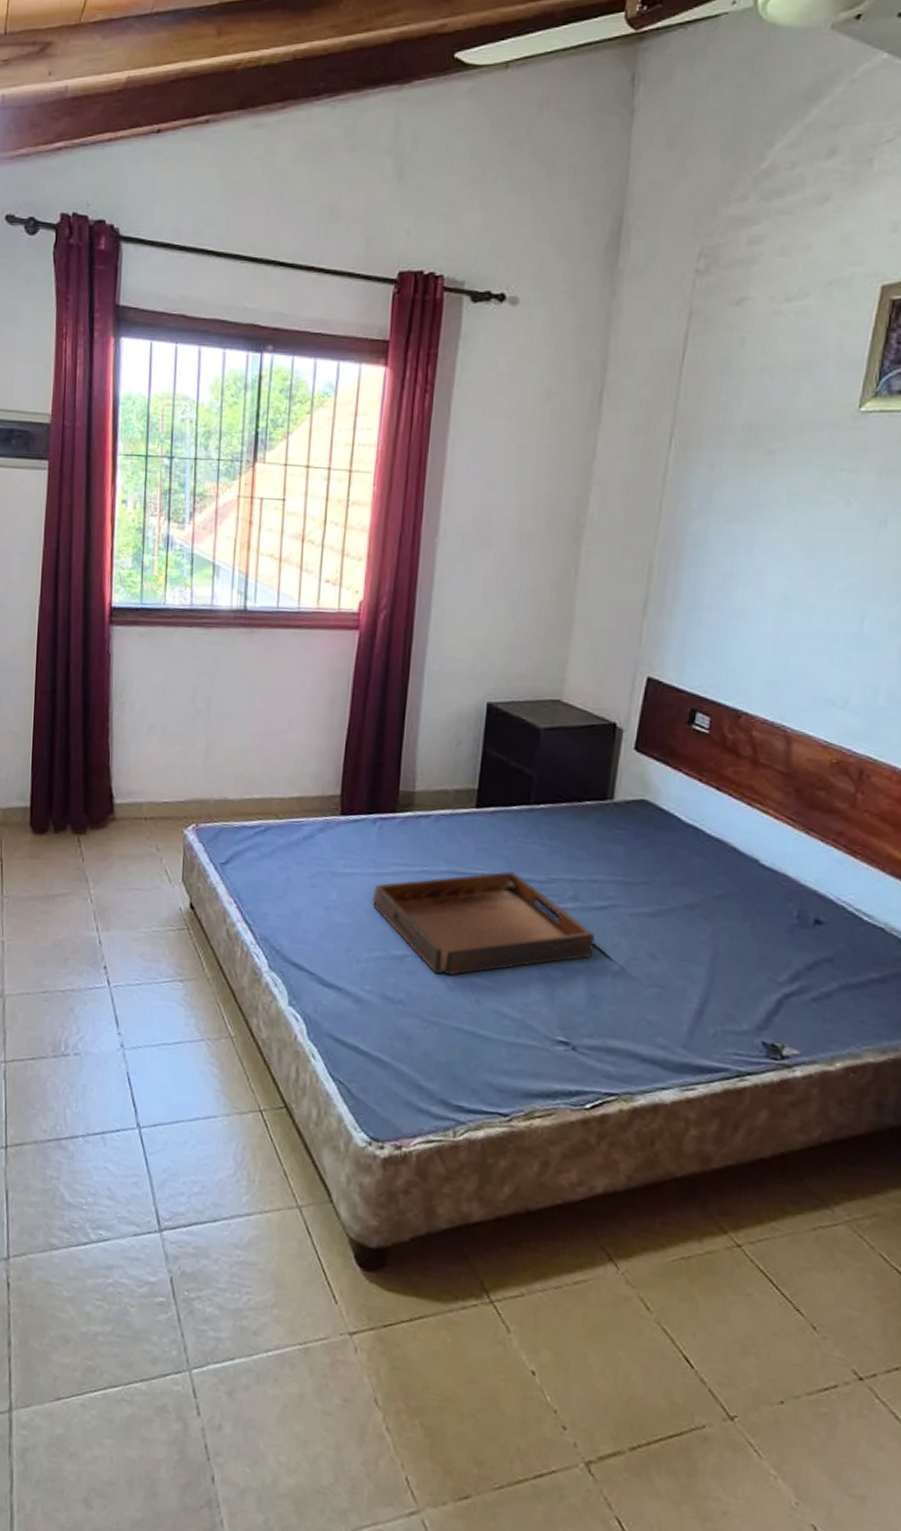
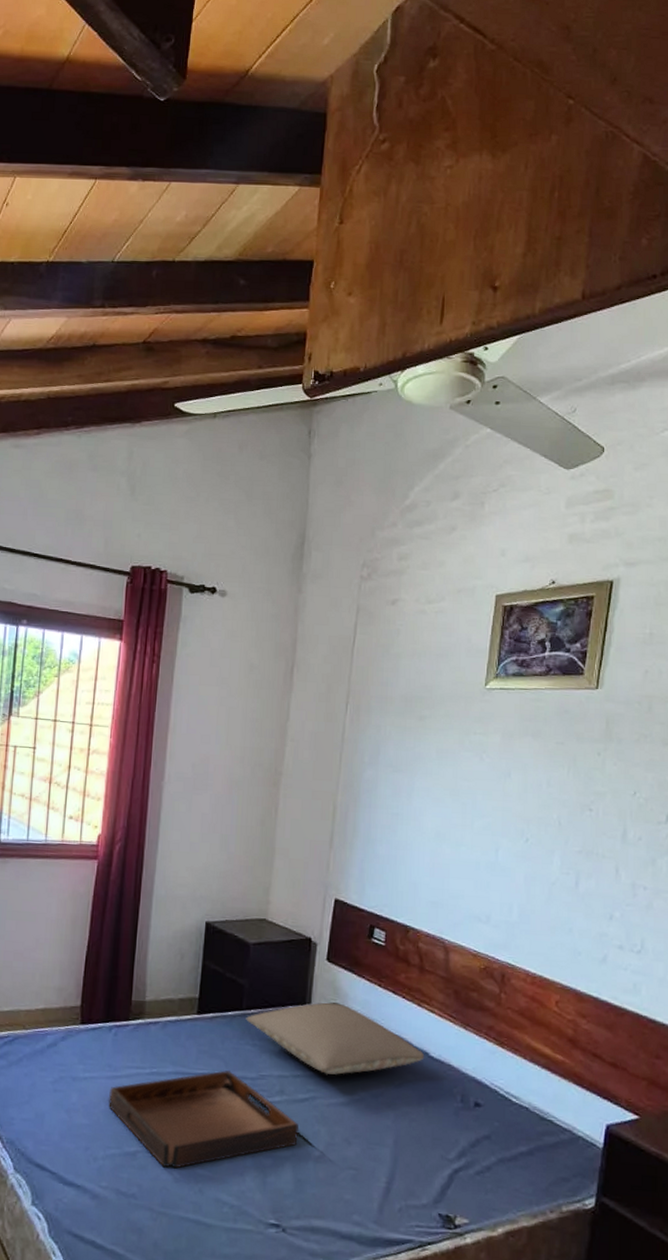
pillow: none [534,798,754,881] -> present [246,1002,425,1075]

